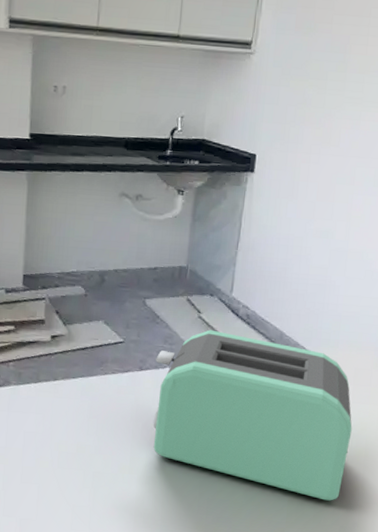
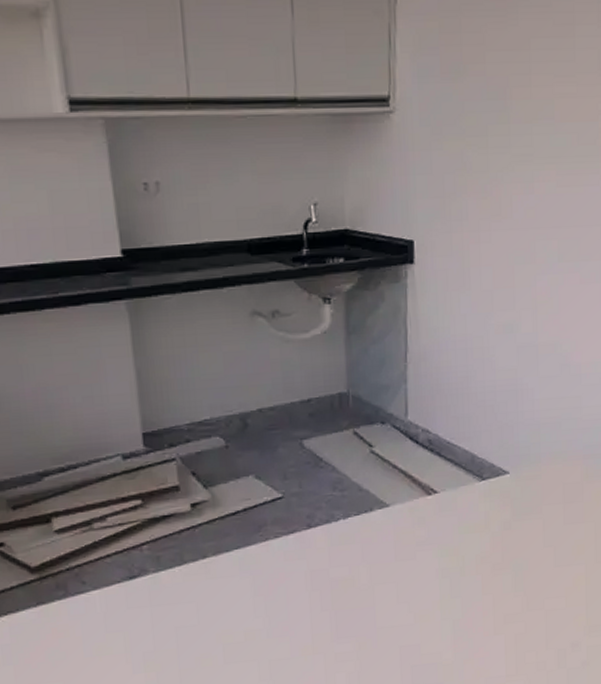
toaster: present [153,330,352,501] -> none [324,465,568,643]

